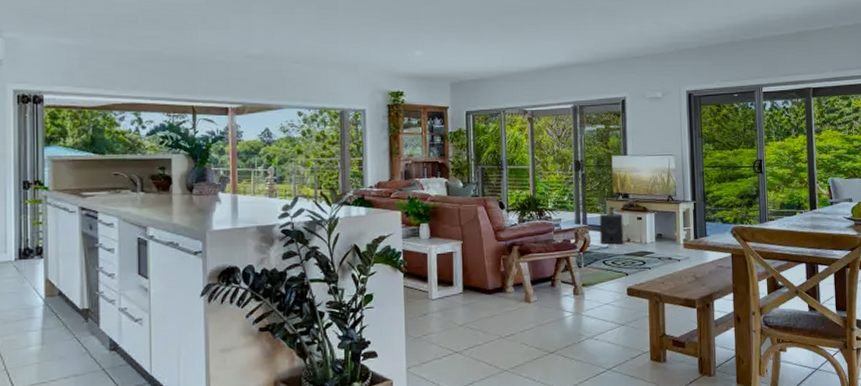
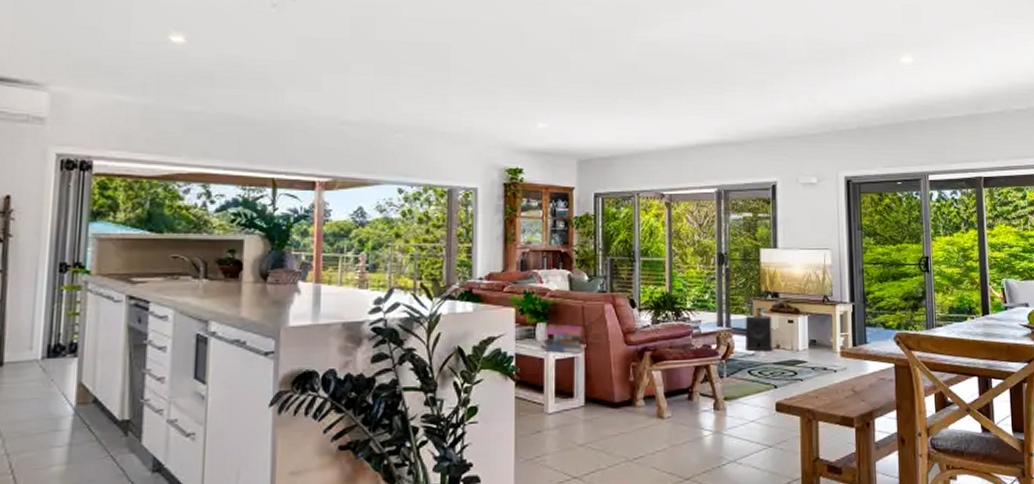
books: none [423,224,460,249] -> present [540,324,583,354]

